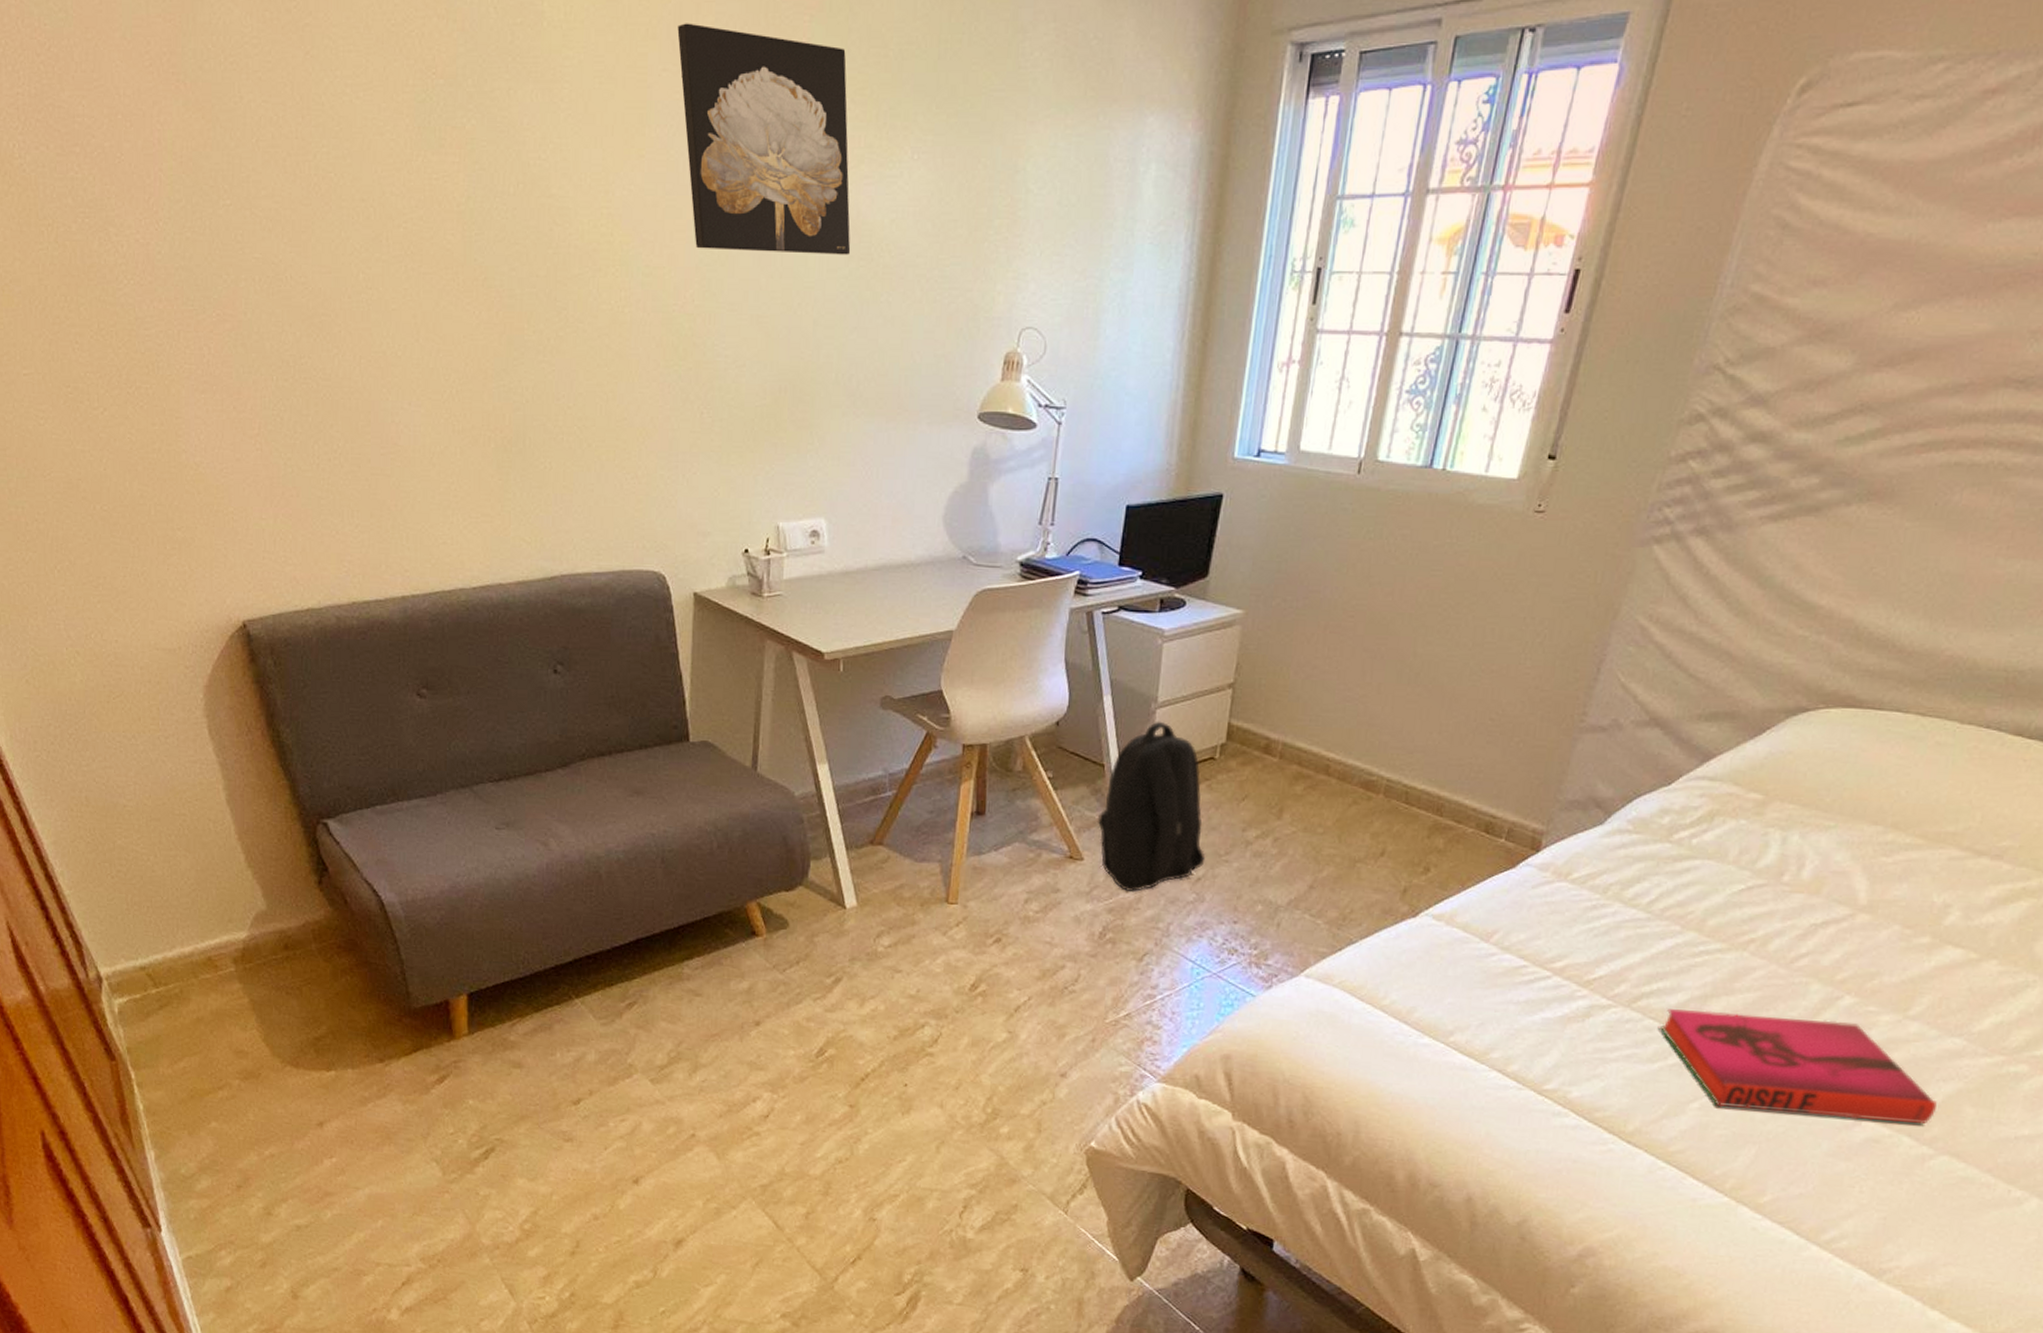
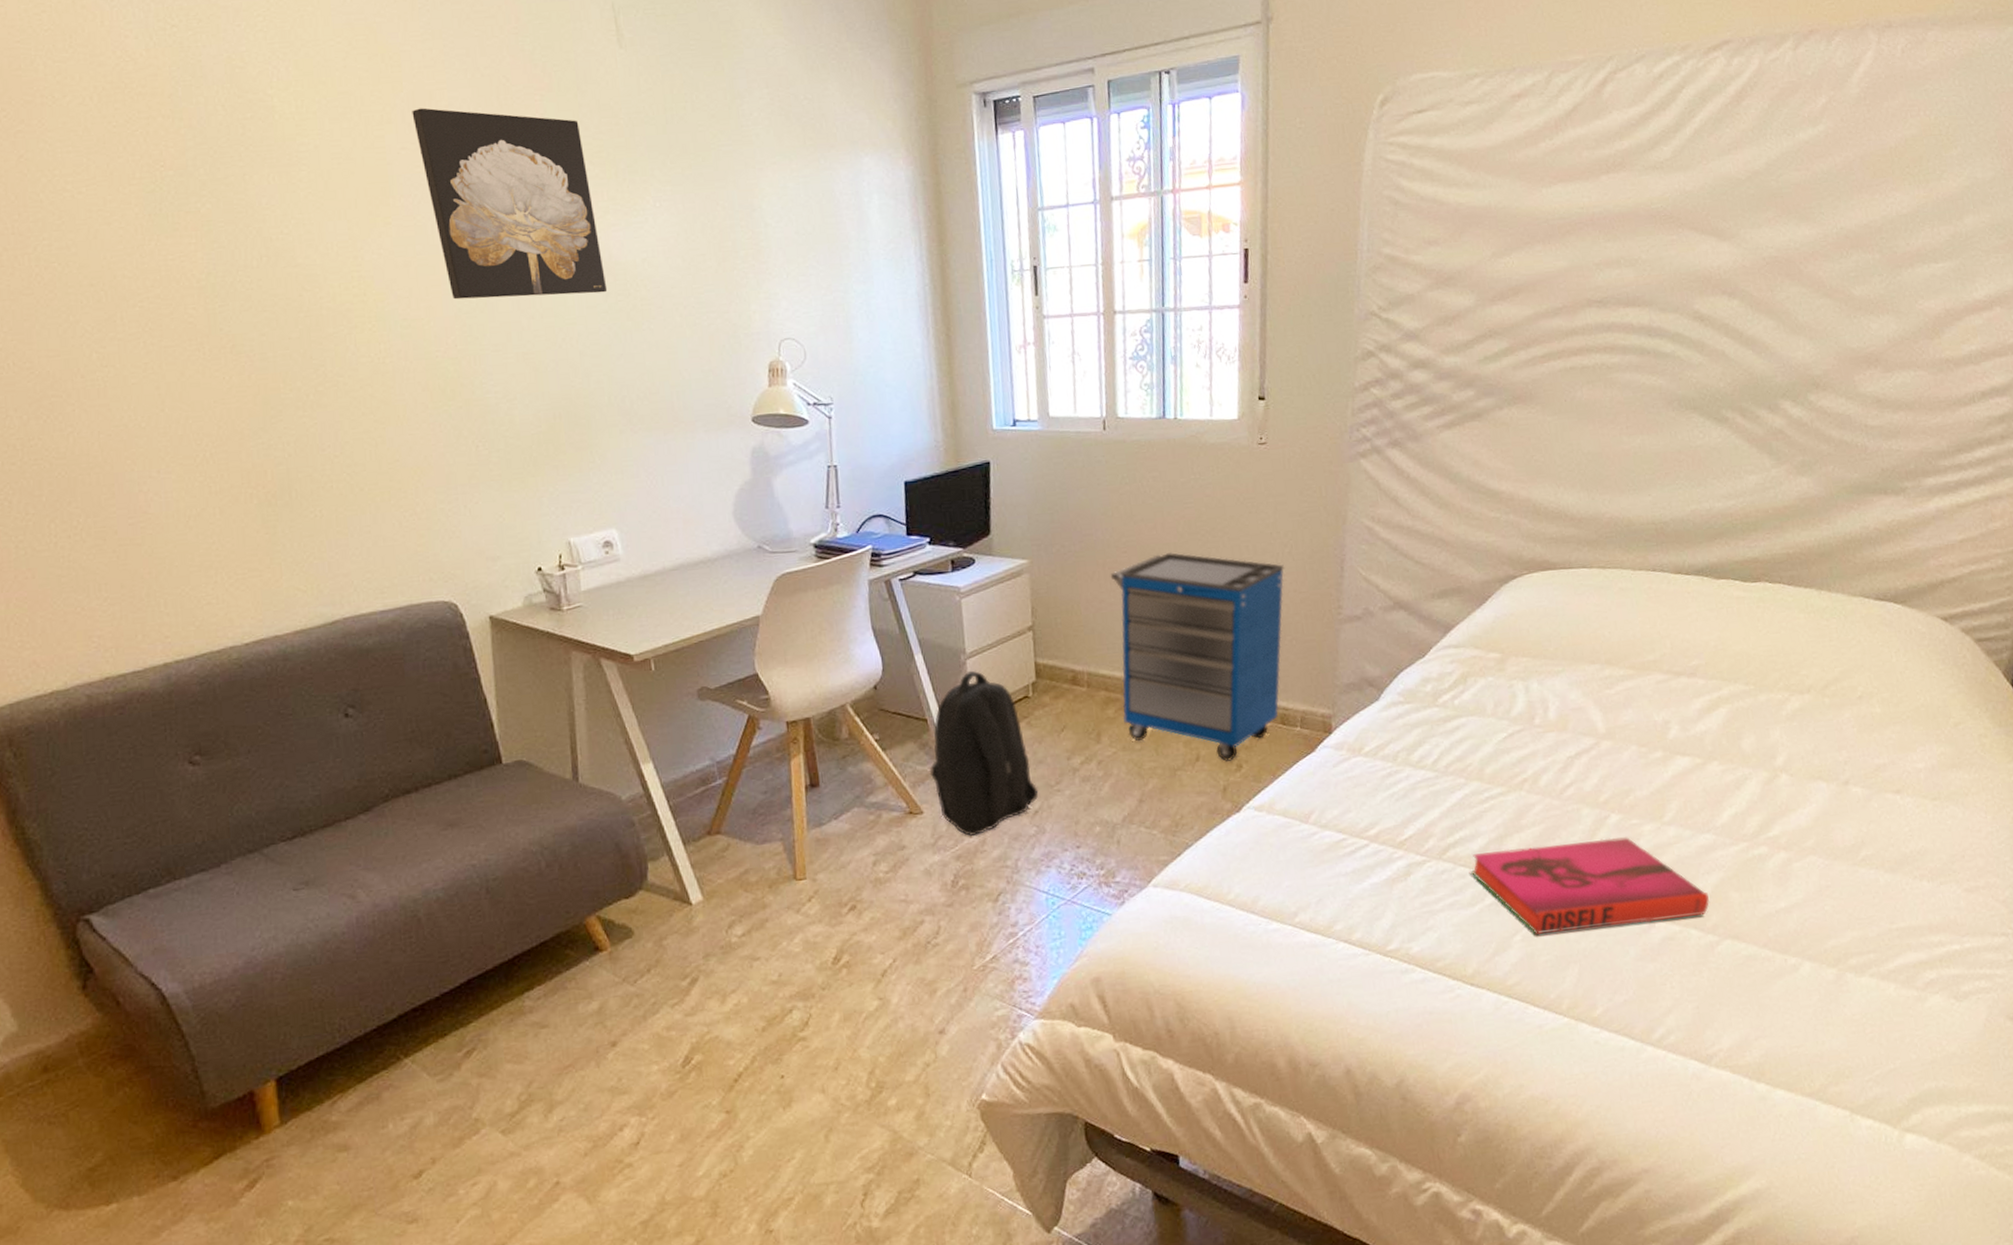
cabinet: none [1311,624,1530,862] -> present [1110,552,1284,762]

